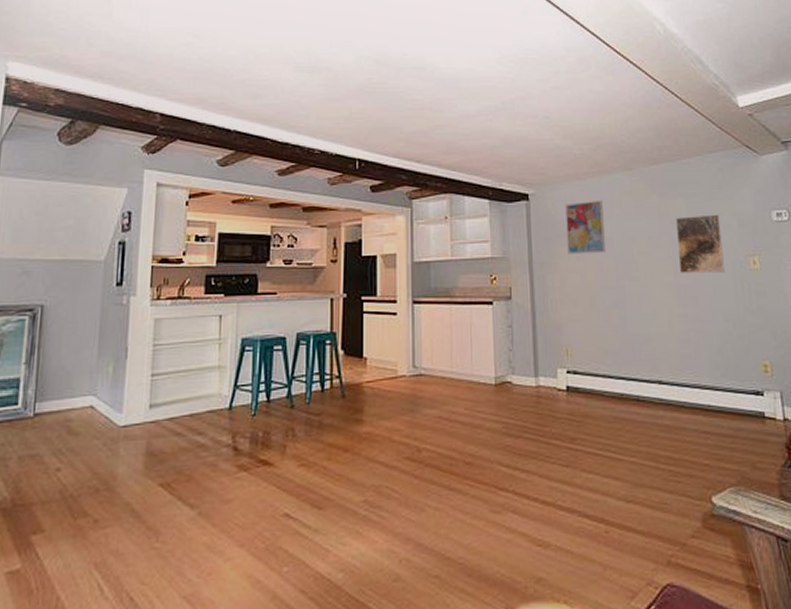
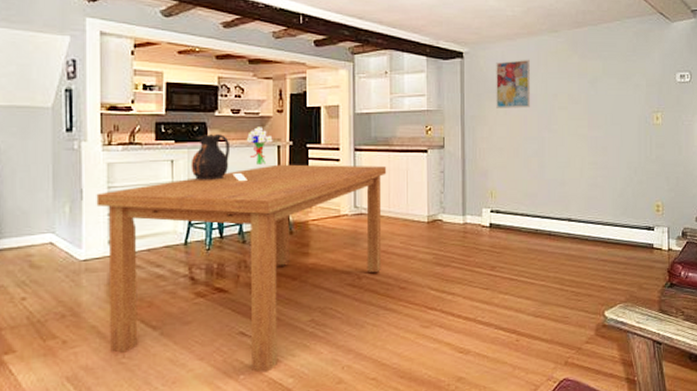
dining table: none [140,318,449,564] -> present [96,164,387,372]
ceramic jug: none [239,287,282,337] -> present [191,134,231,180]
bouquet: none [282,278,326,338] -> present [232,127,273,181]
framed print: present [675,214,725,273] -> none [593,75,632,127]

